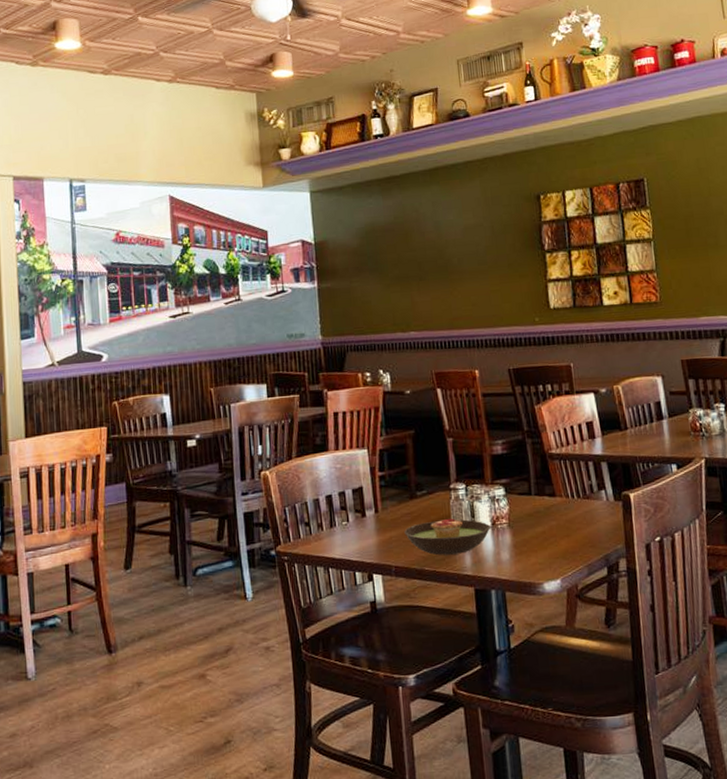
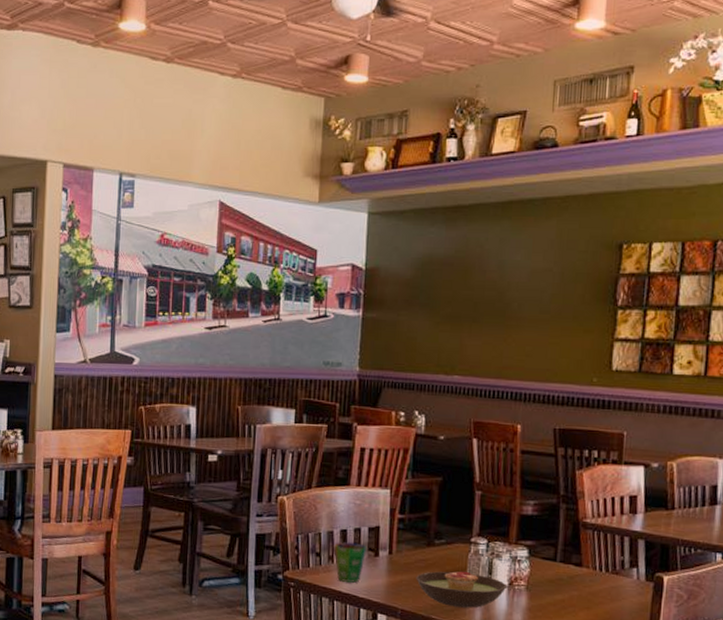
cup: none [321,506,354,548] -> present [333,542,368,583]

